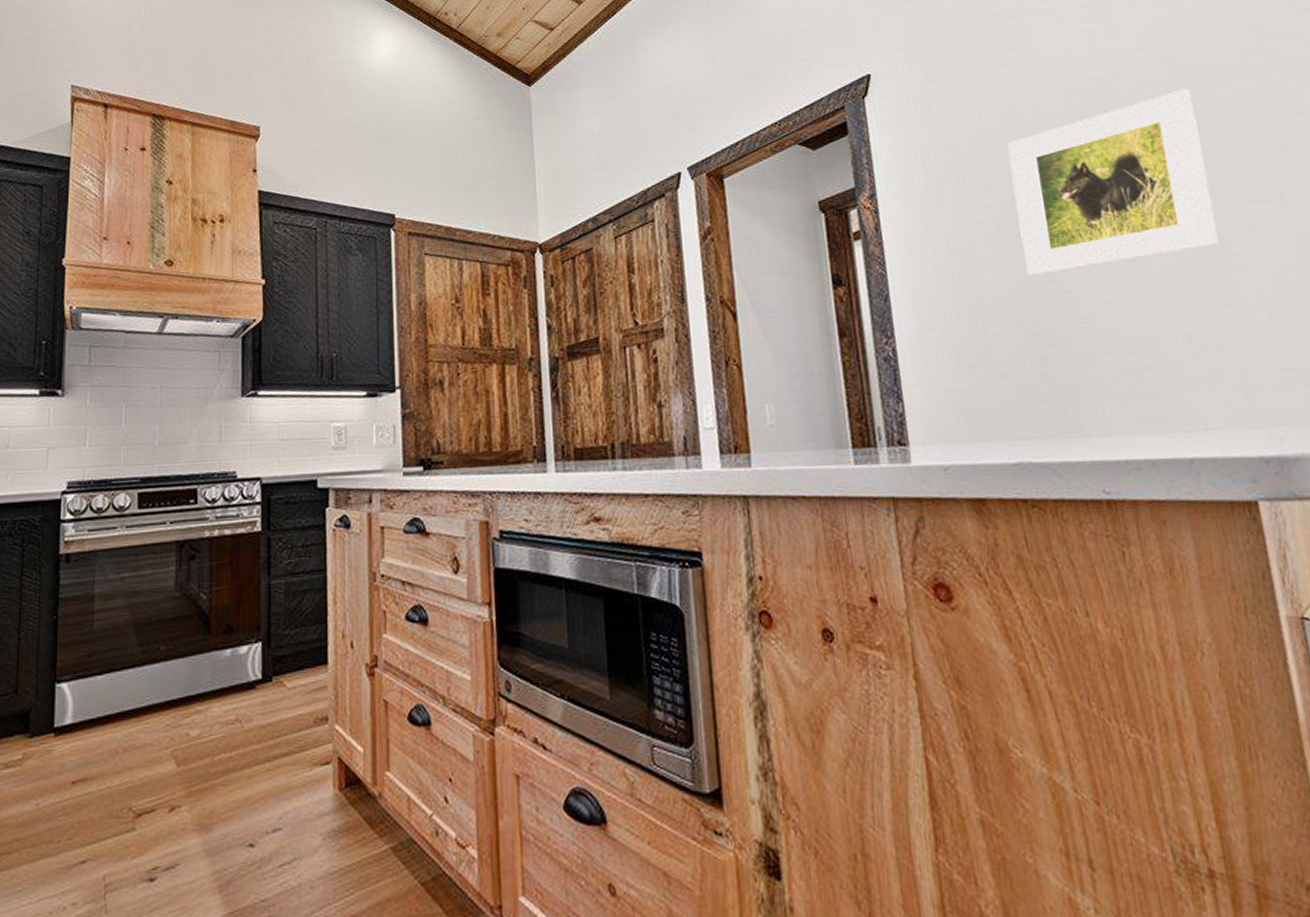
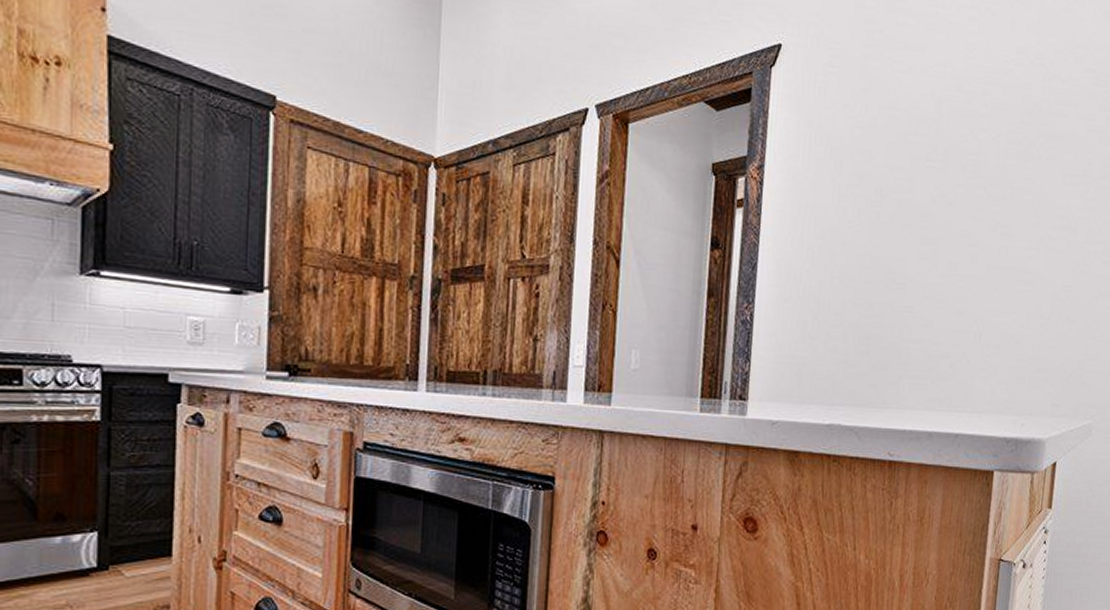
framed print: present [1007,89,1219,276] -> none [873,117,1034,265]

